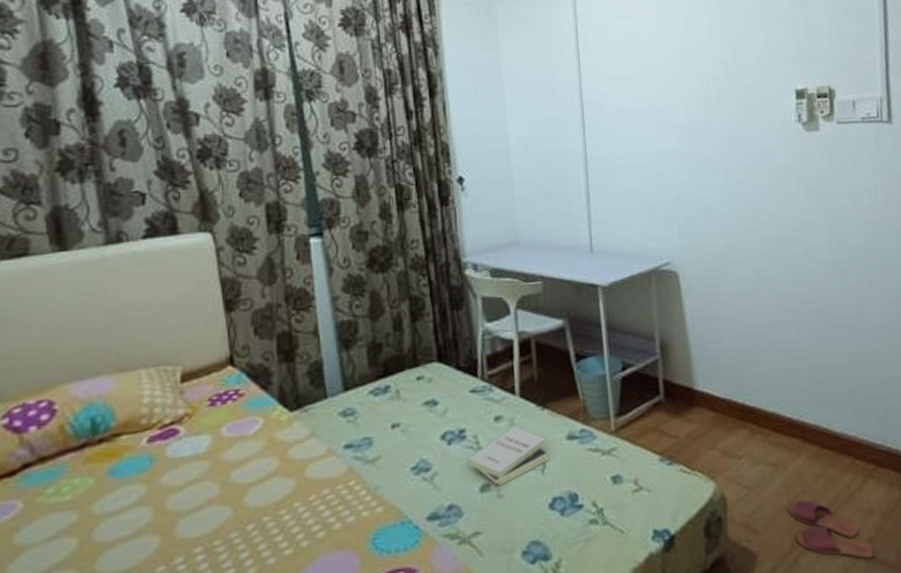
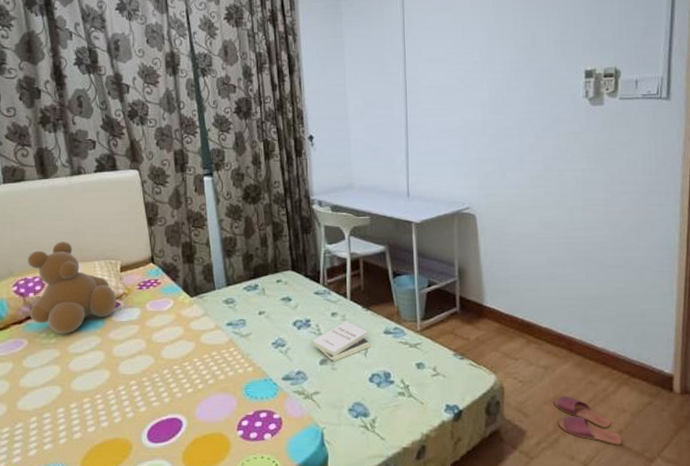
teddy bear: none [28,343,174,486] -> present [28,241,117,334]

